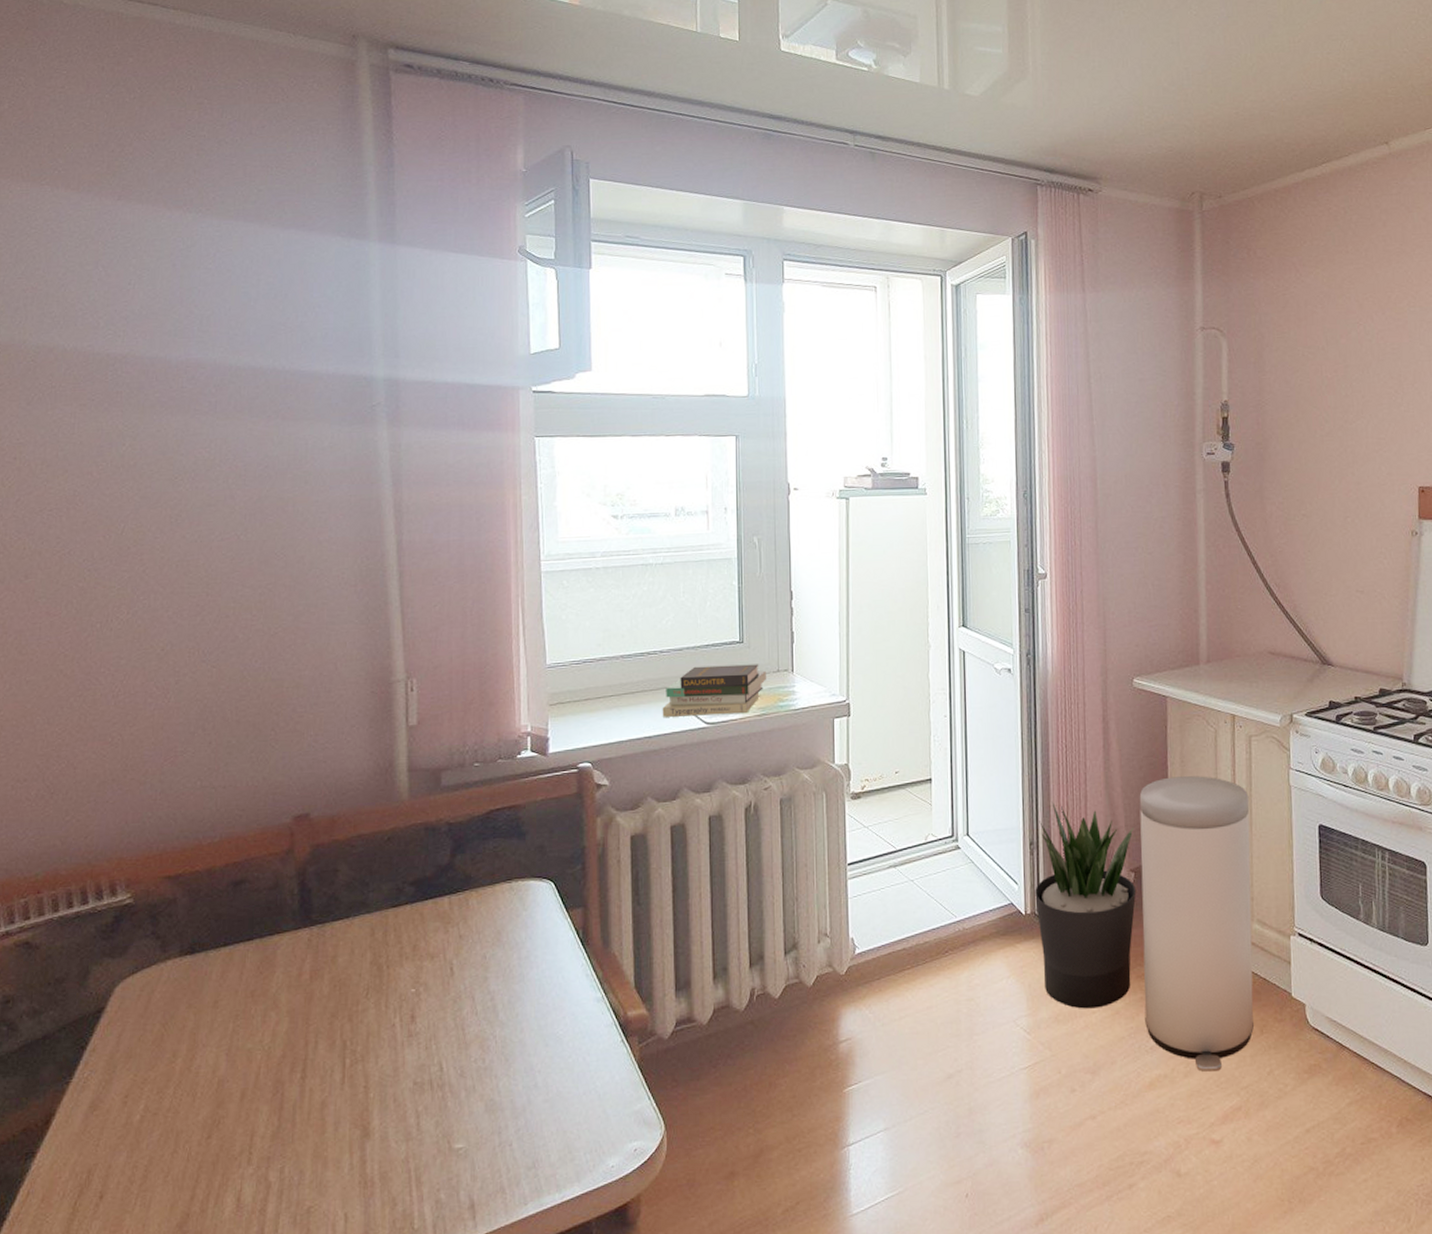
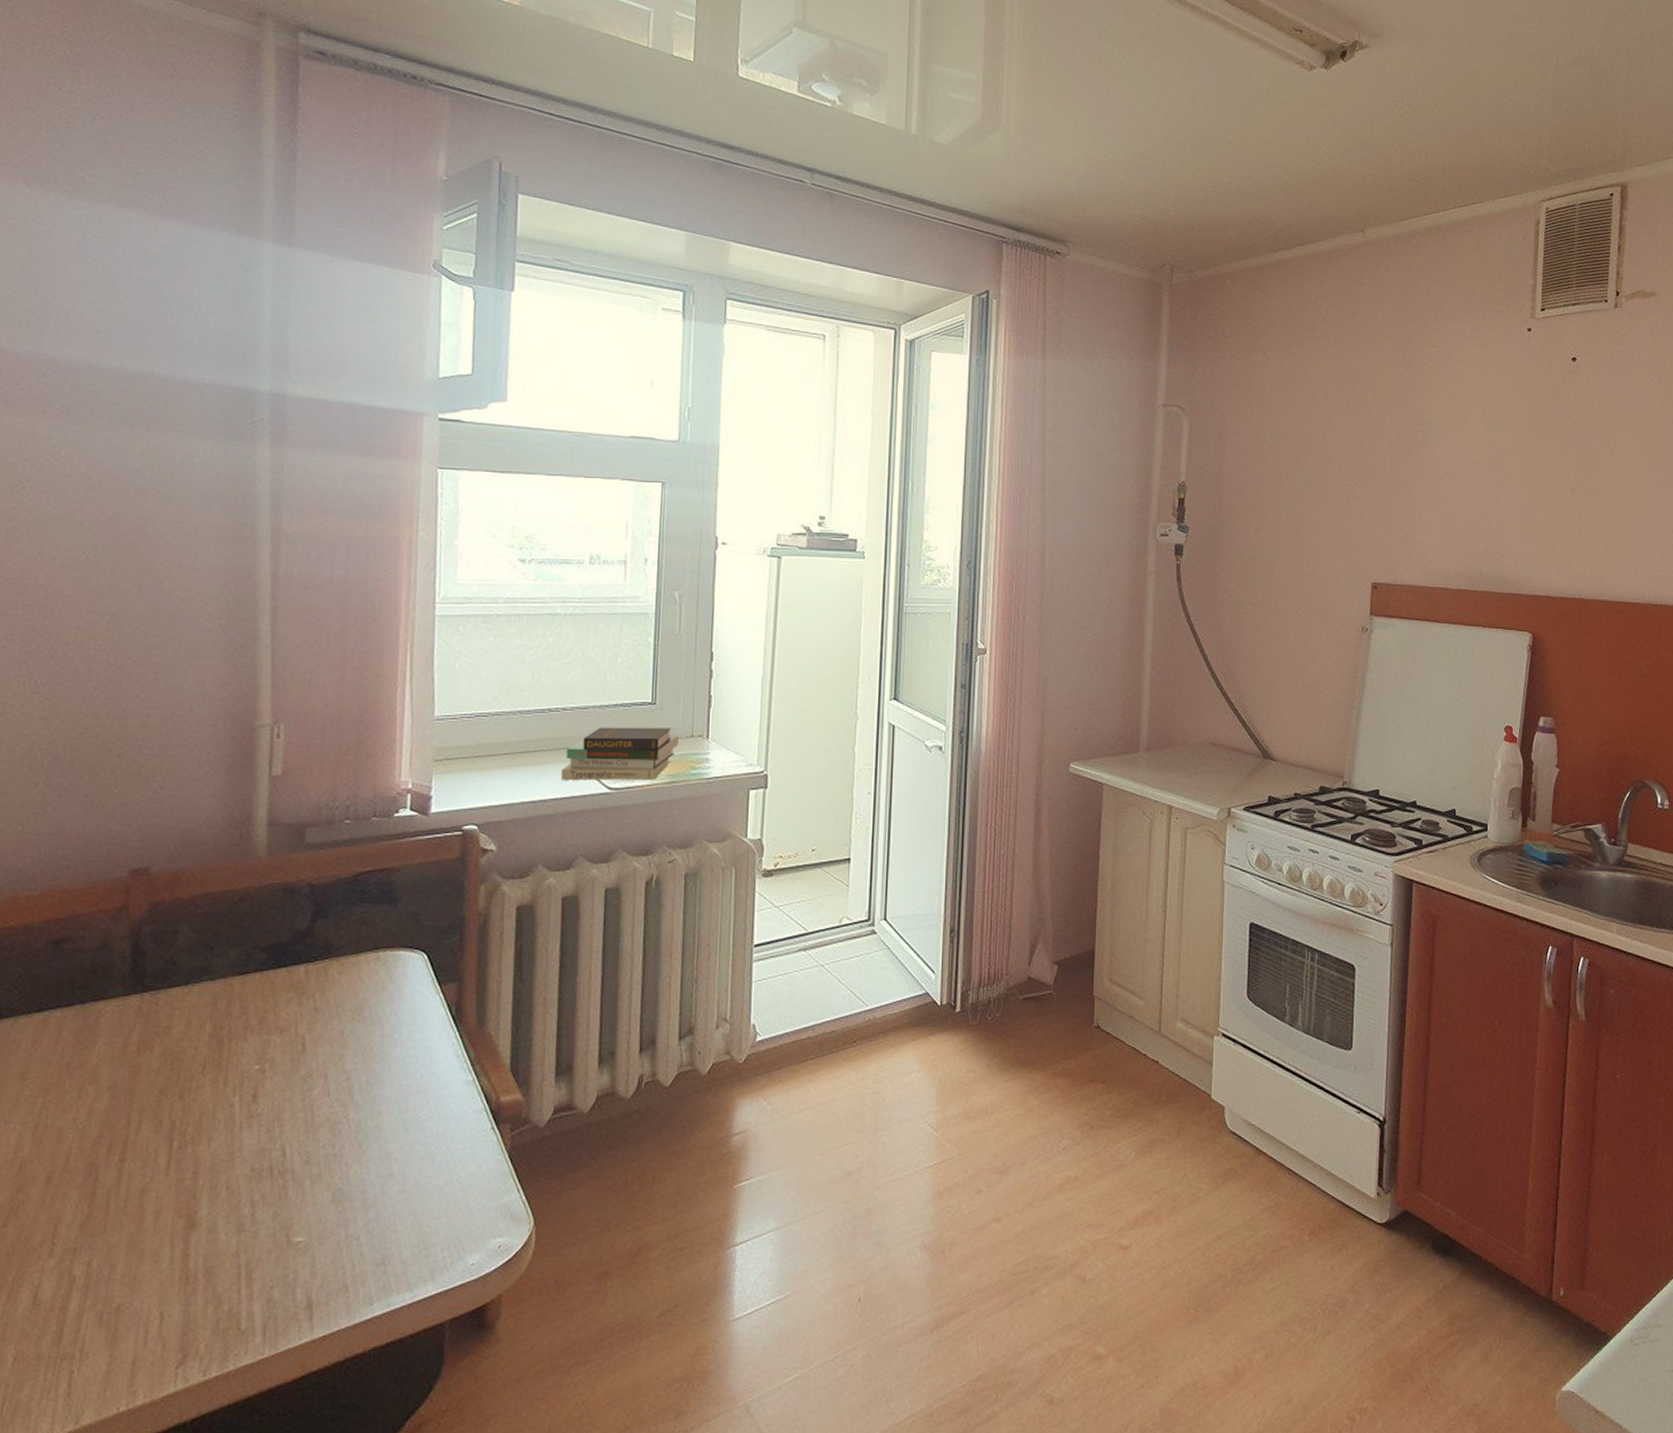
planter: present [1035,801,1137,1009] -> none [952,887,1060,1106]
pedal bin: present [1139,776,1254,1072] -> none [1059,867,1181,1174]

